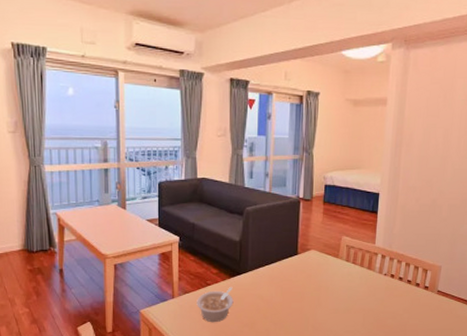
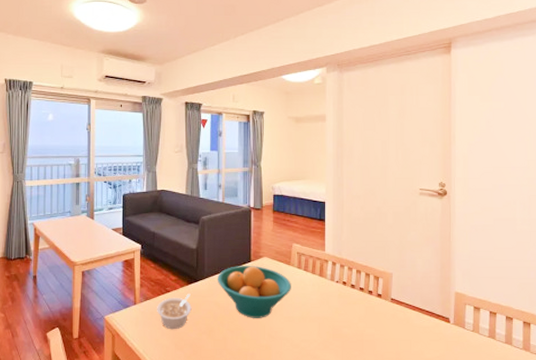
fruit bowl: none [262,259,338,311] -> present [218,266,291,318]

